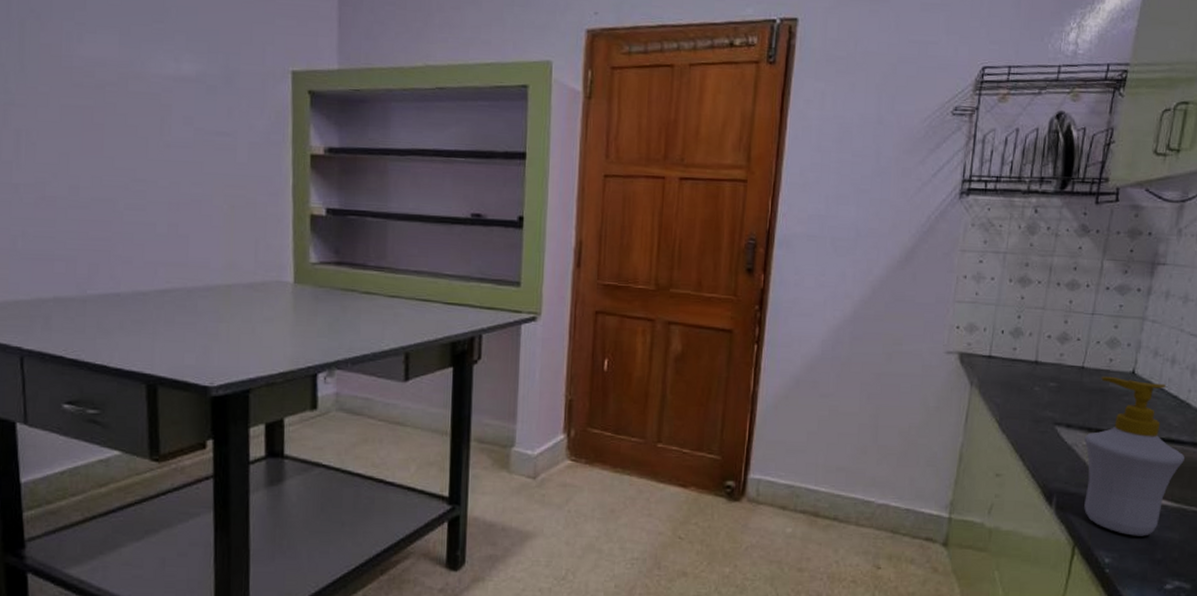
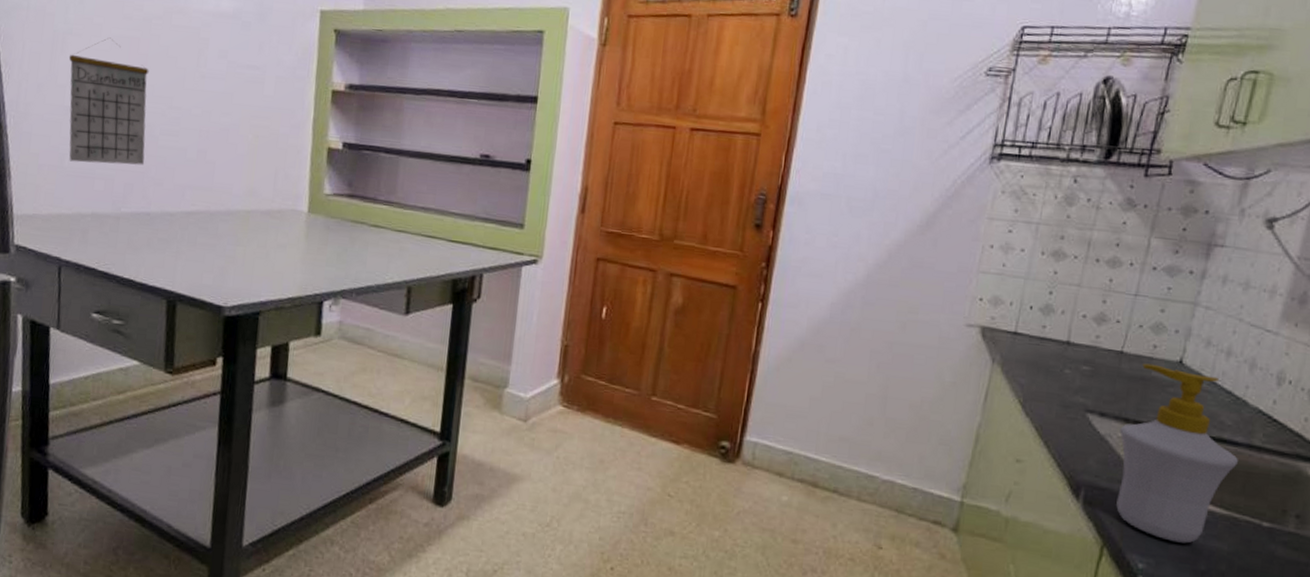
calendar: none [13,107,110,244] -> present [68,37,149,165]

